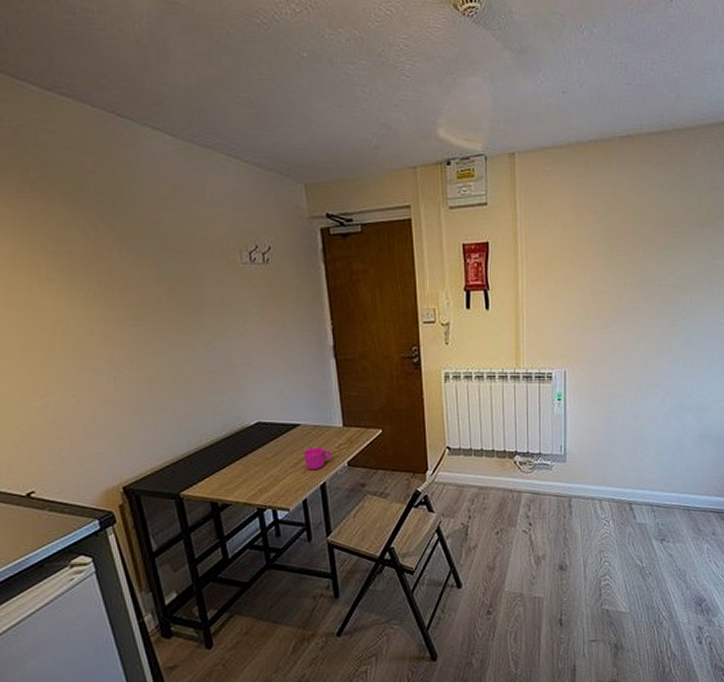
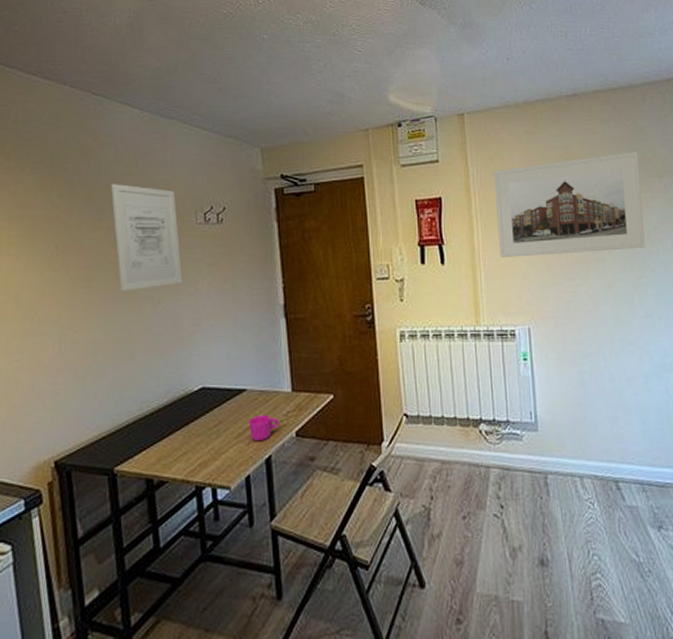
wall art: none [149,218,232,331] -> present [110,184,183,292]
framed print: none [541,199,684,304] -> present [493,151,645,257]

